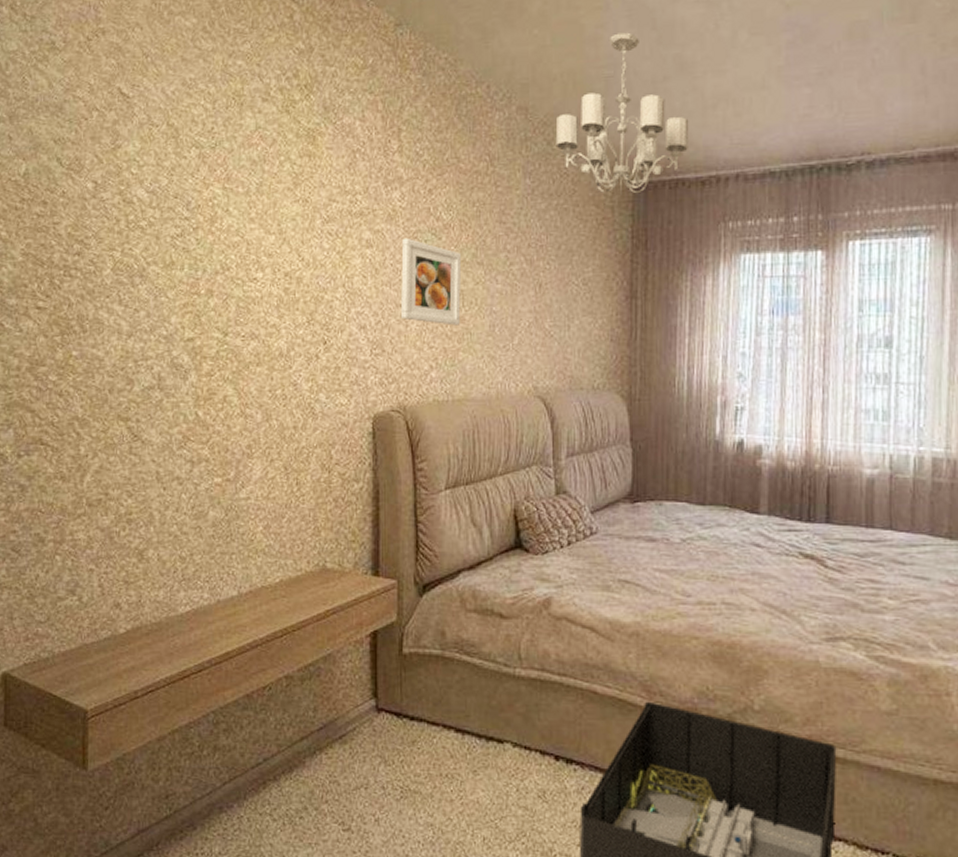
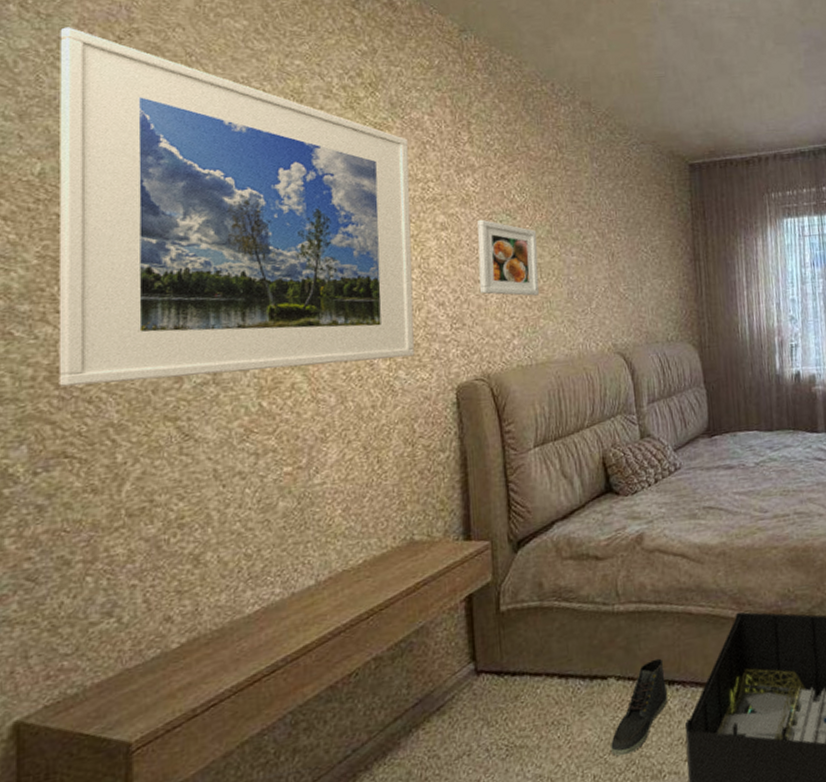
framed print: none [37,28,340,380] -> present [58,27,415,387]
sneaker: none [503,733,564,825] -> present [611,658,667,757]
chandelier: present [555,32,689,195] -> none [617,41,733,174]

